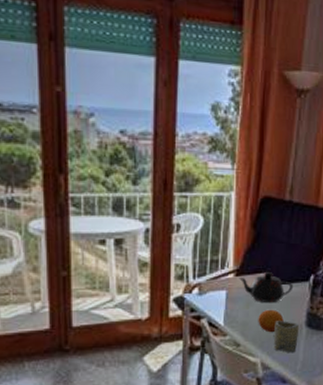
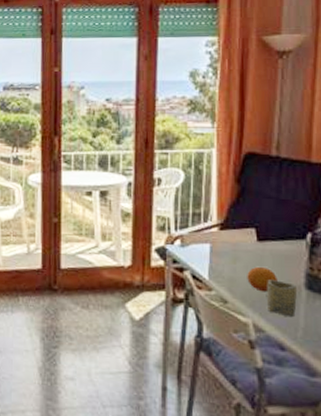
teapot: present [239,272,294,304] -> none [224,227,287,261]

